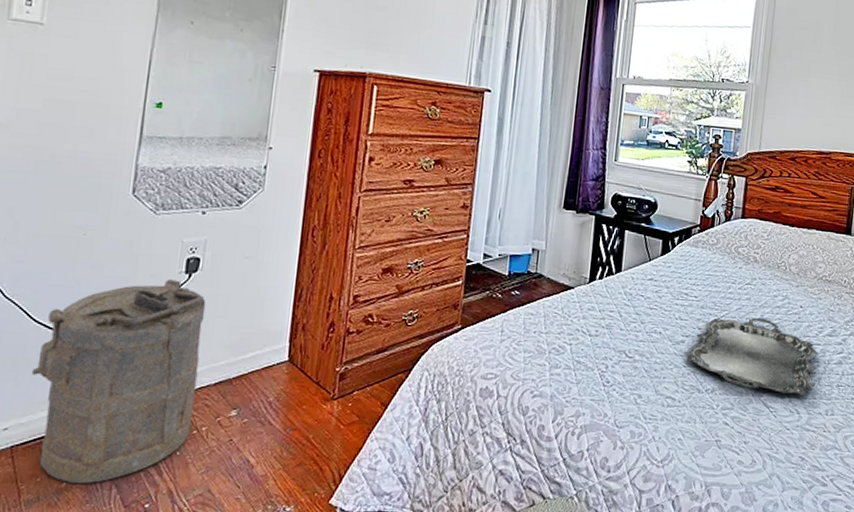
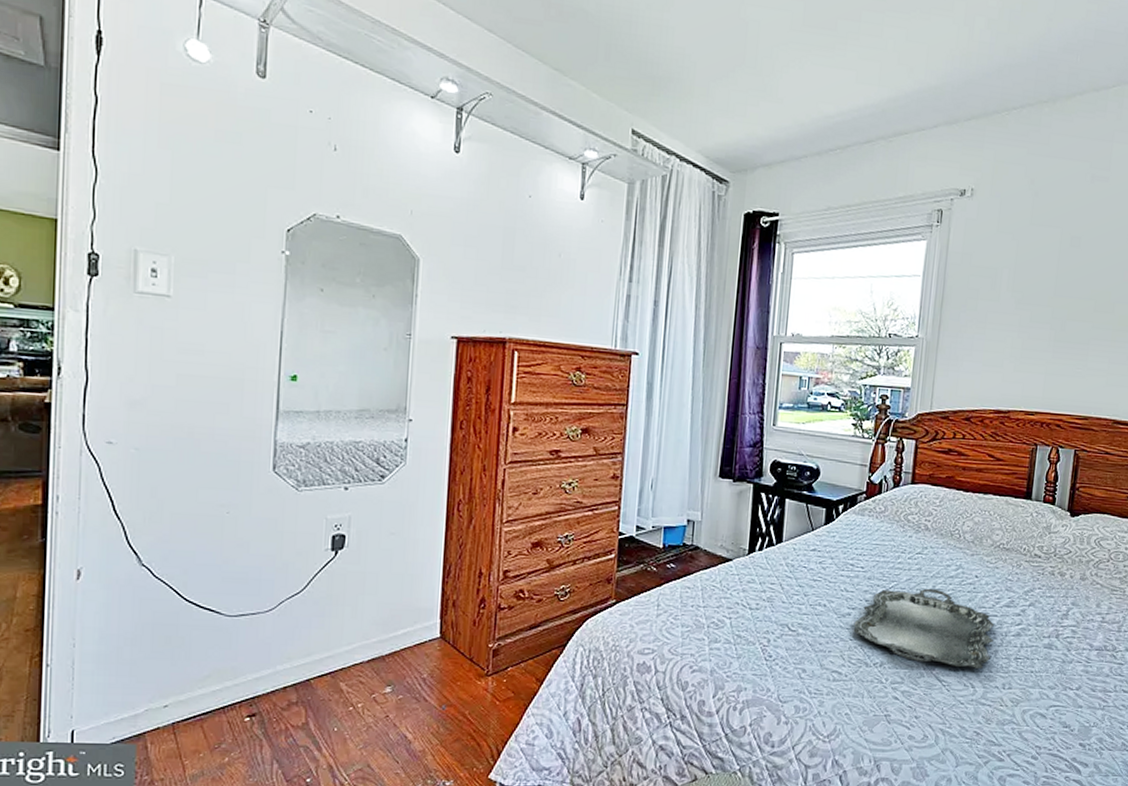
laundry hamper: present [31,279,206,483] -> none [186,557,354,758]

